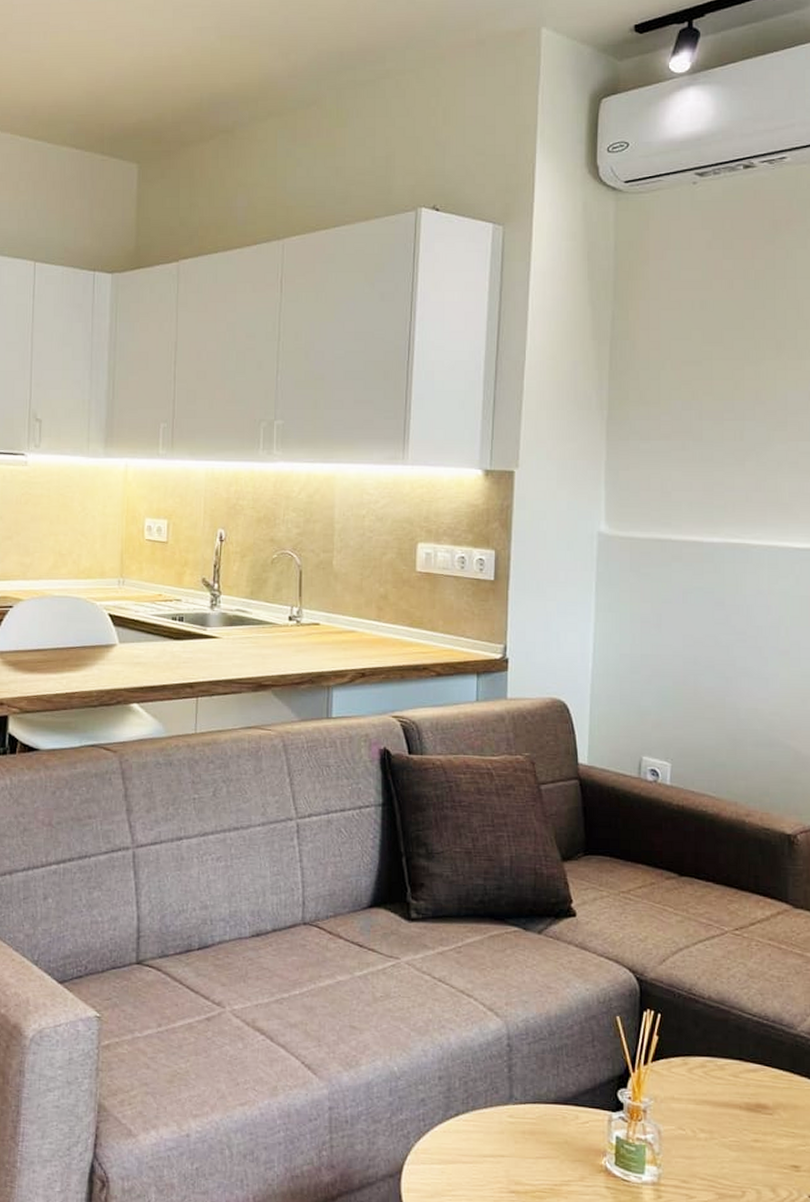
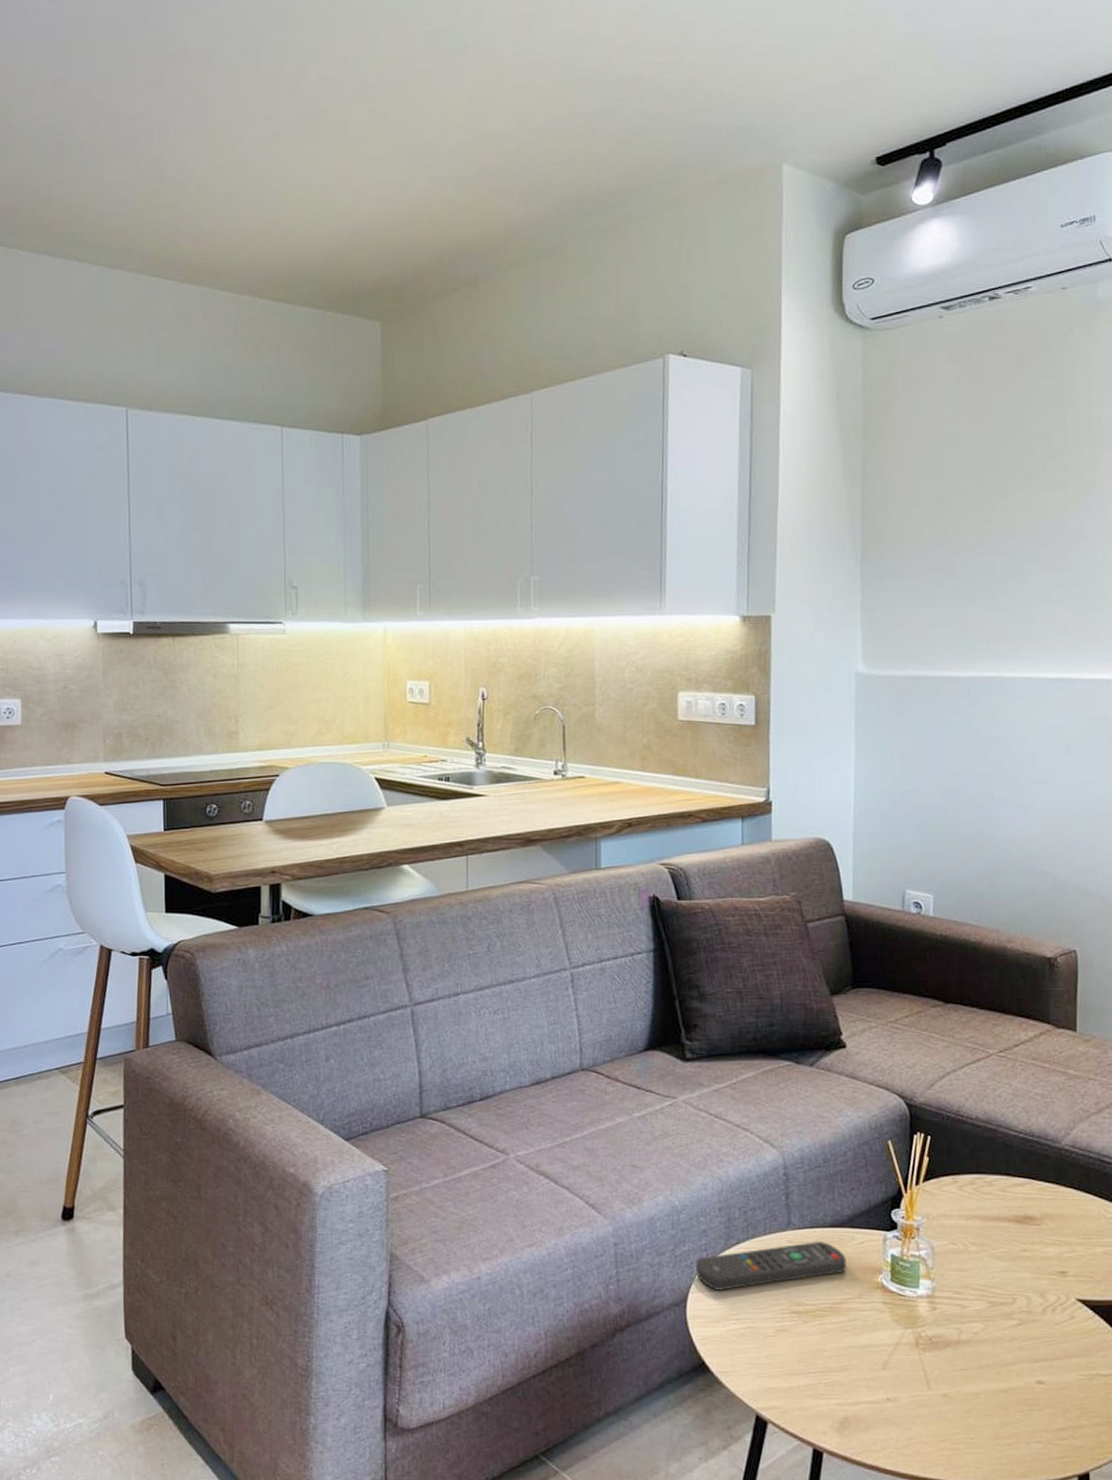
remote control: none [413,1117,569,1164] -> present [696,1241,846,1290]

